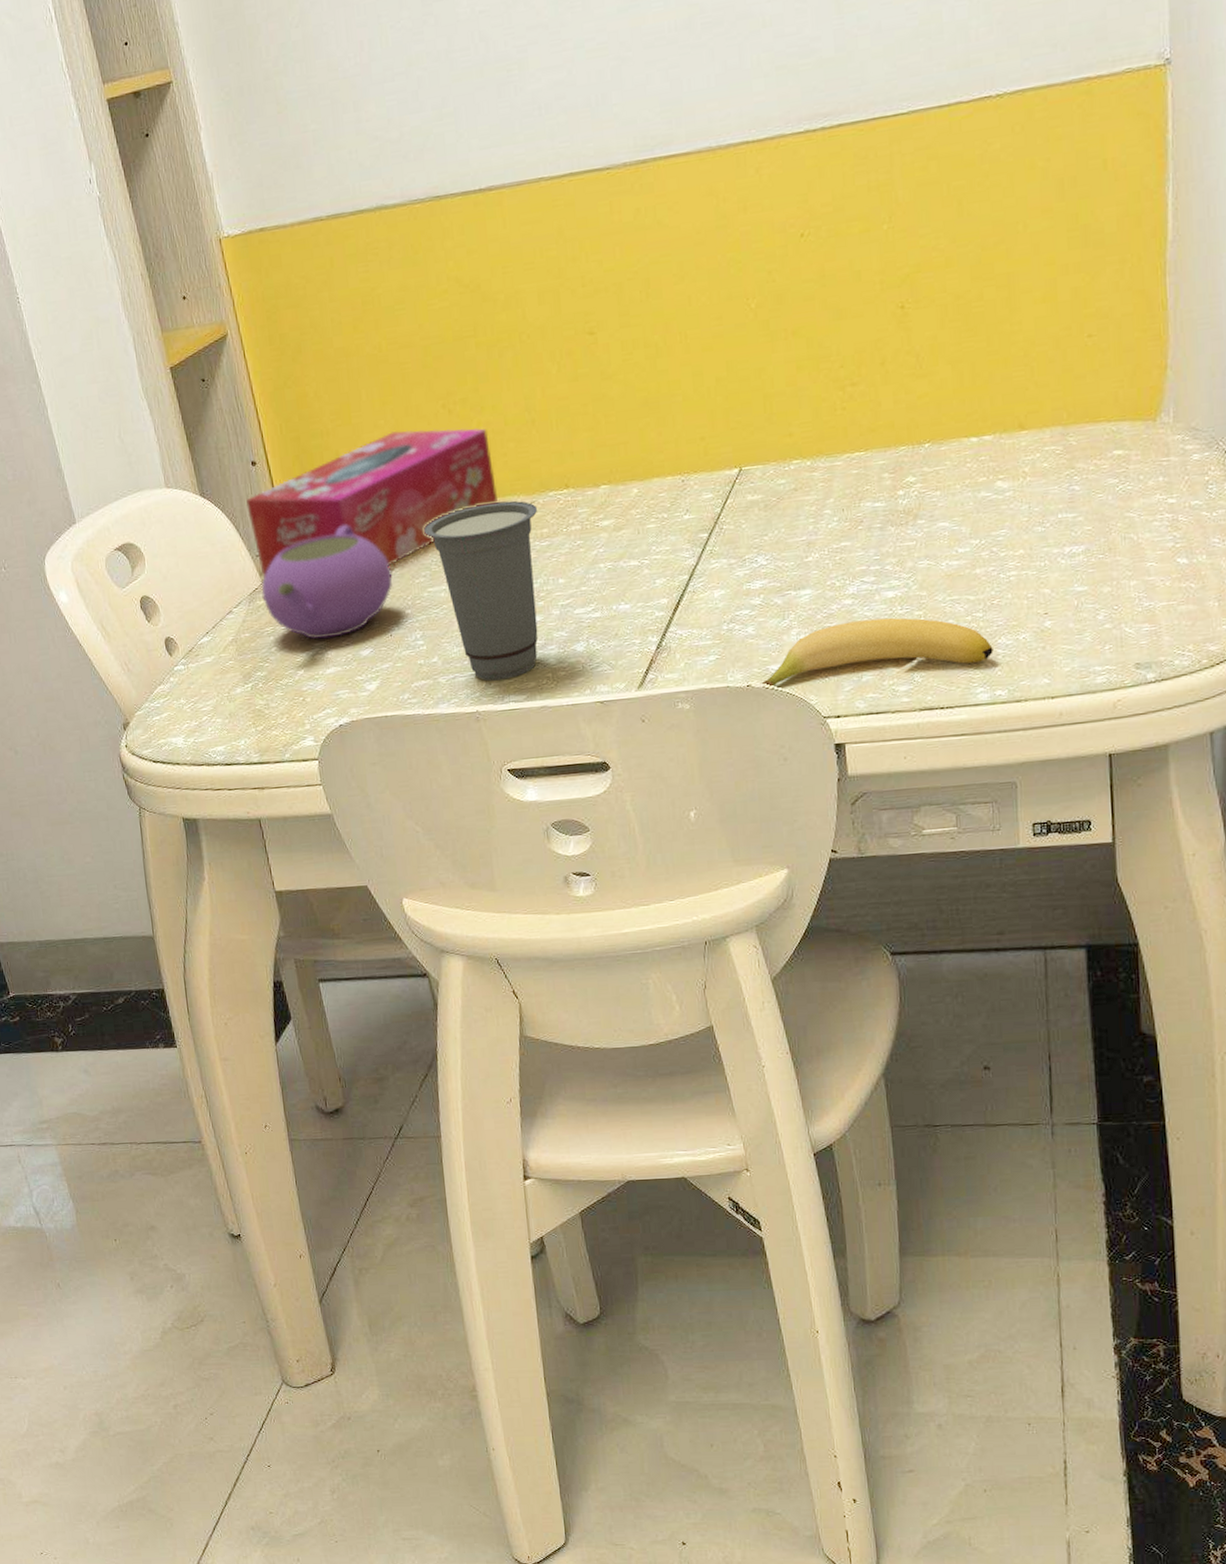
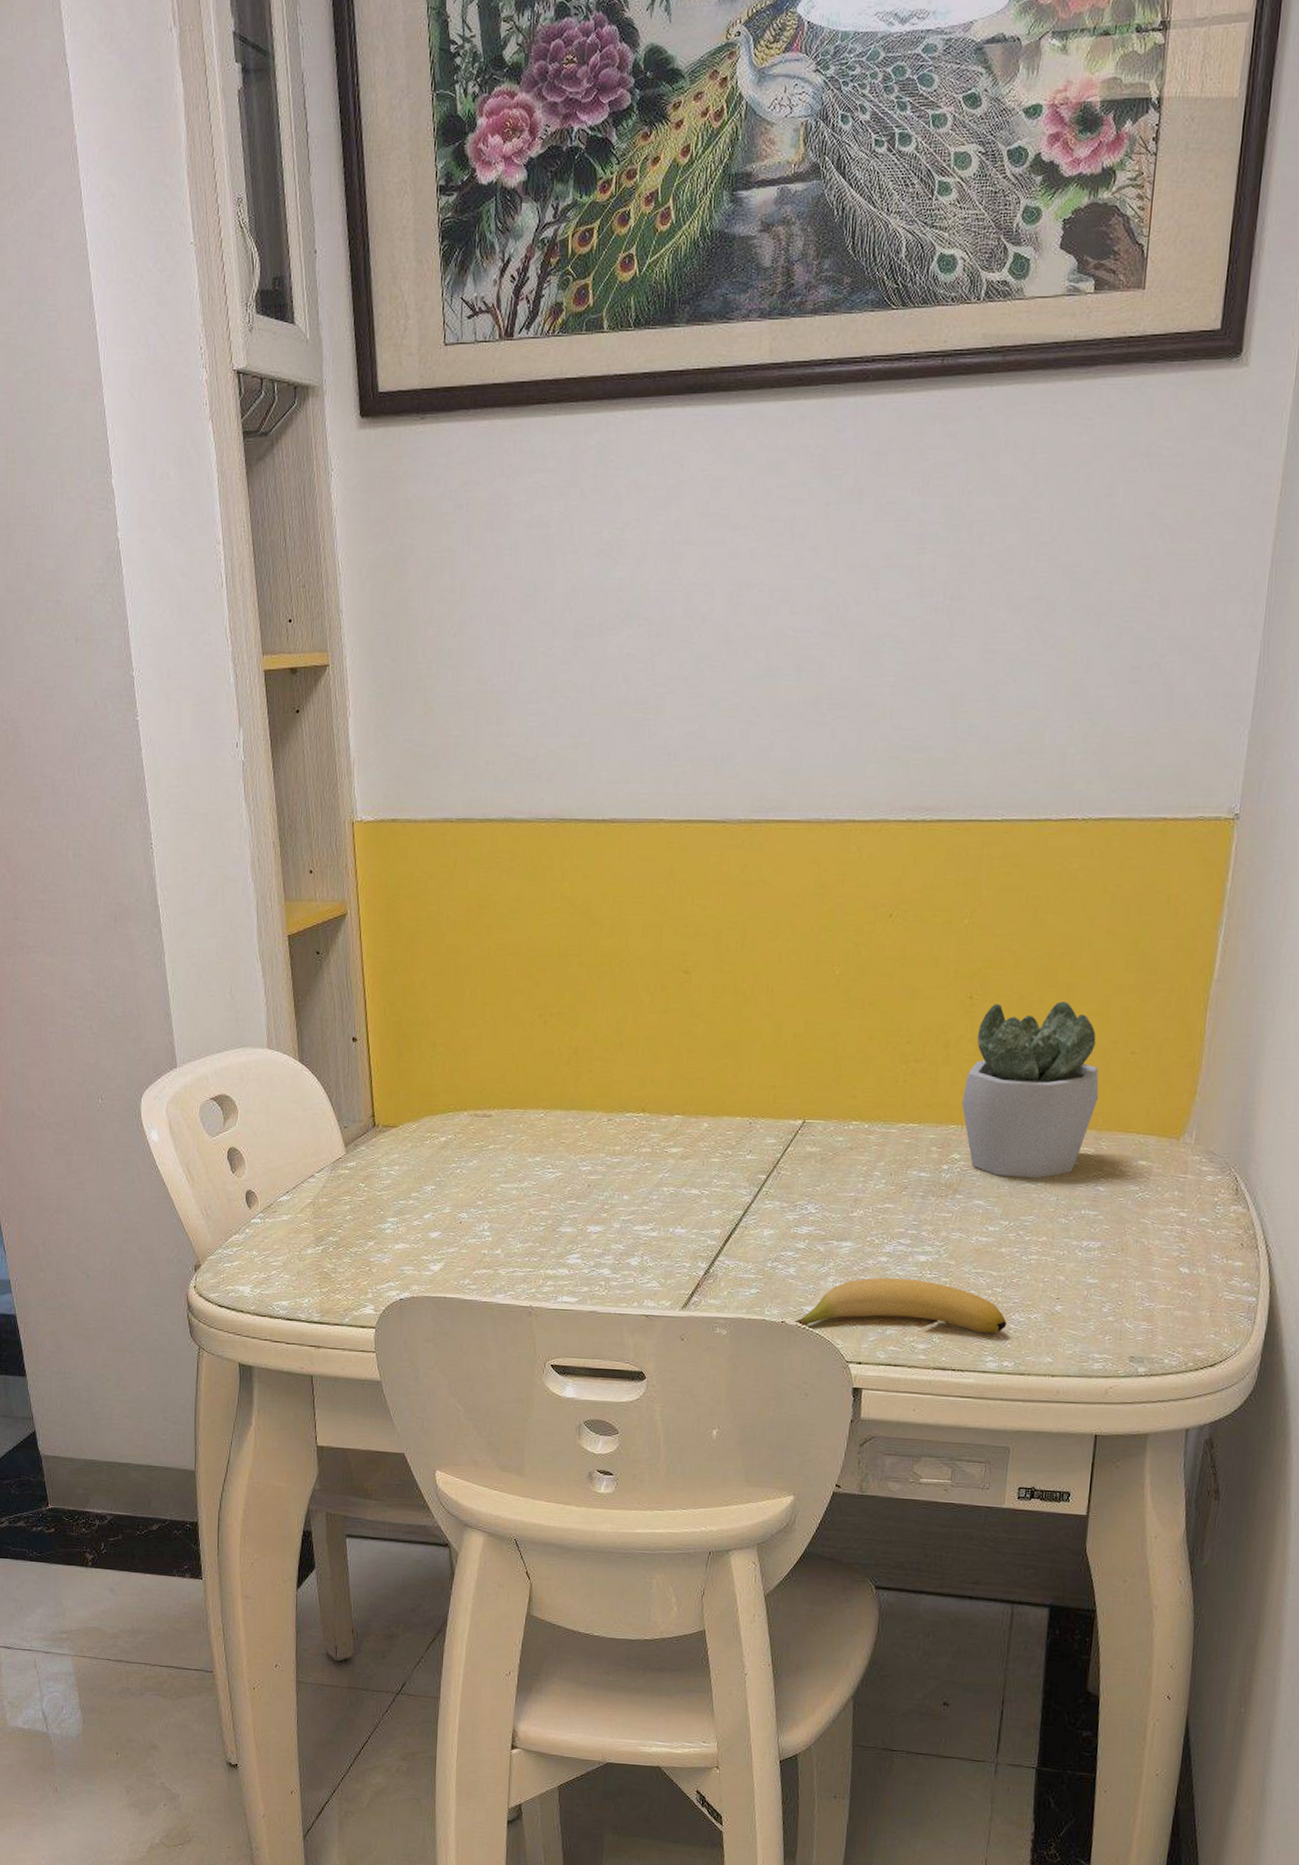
tissue box: present [246,428,498,579] -> none [342,1032,579,1156]
teapot: present [261,525,393,639] -> none [344,1112,470,1216]
cup: present [423,500,538,681] -> none [504,1114,613,1281]
succulent plant: none [909,293,1059,493] -> present [962,1001,1099,1179]

